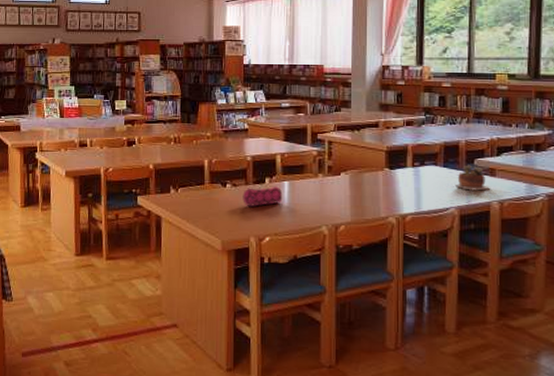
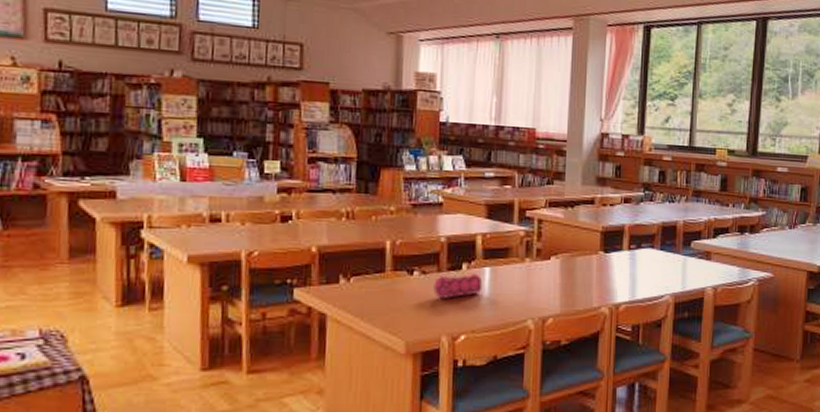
succulent plant: present [456,165,491,191] -> none [672,247,706,276]

